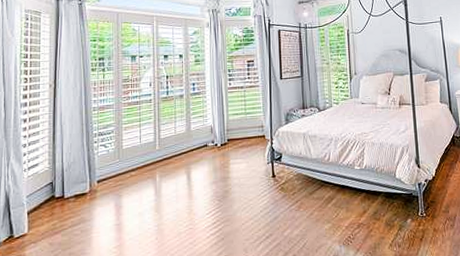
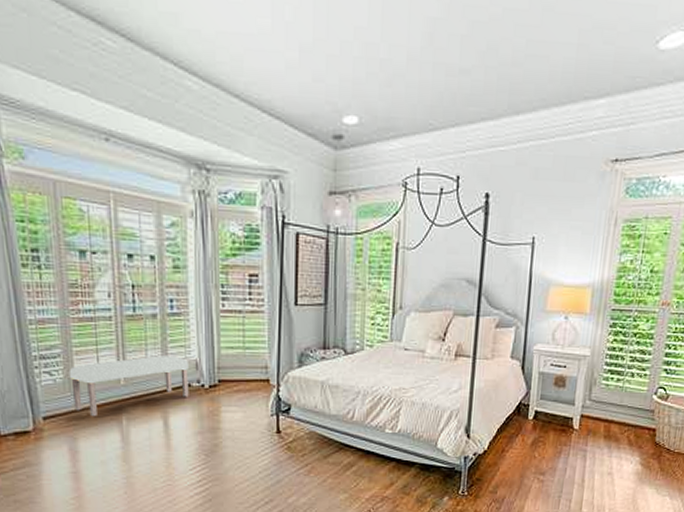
bench: none [119,124,206,177] -> present [69,355,189,417]

